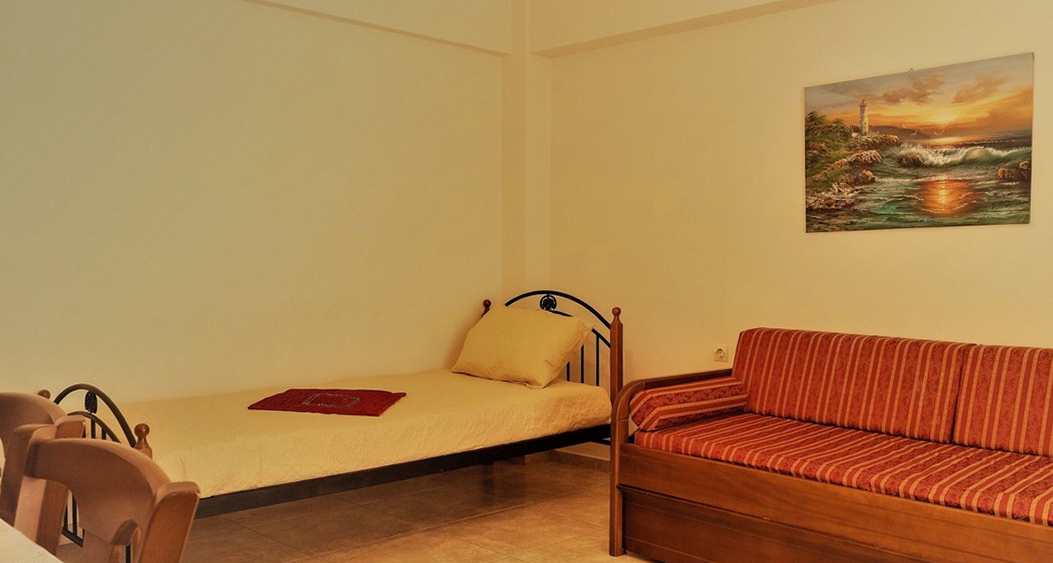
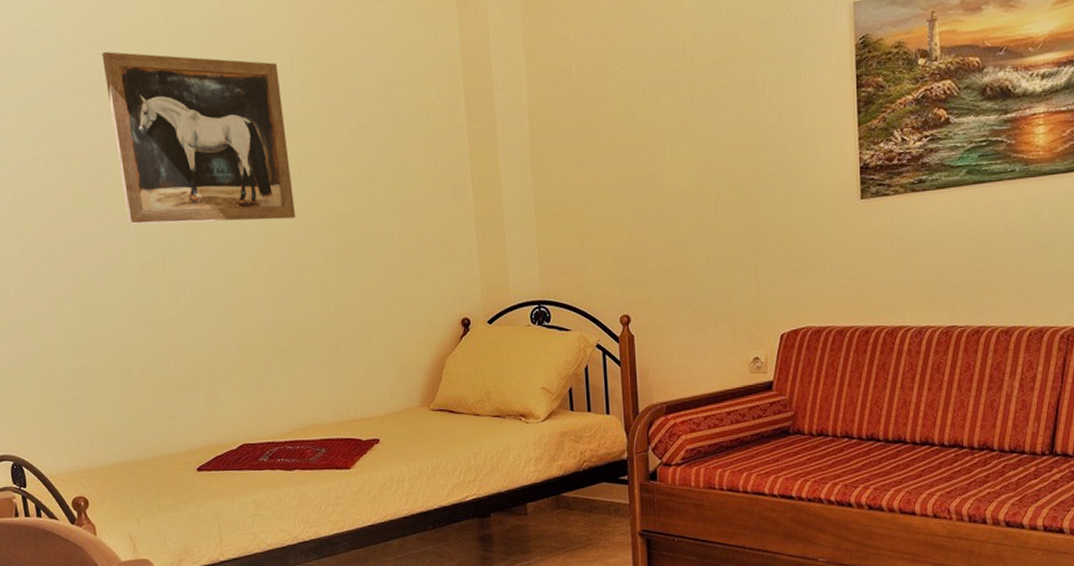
wall art: none [214,70,357,210] -> present [102,51,295,224]

